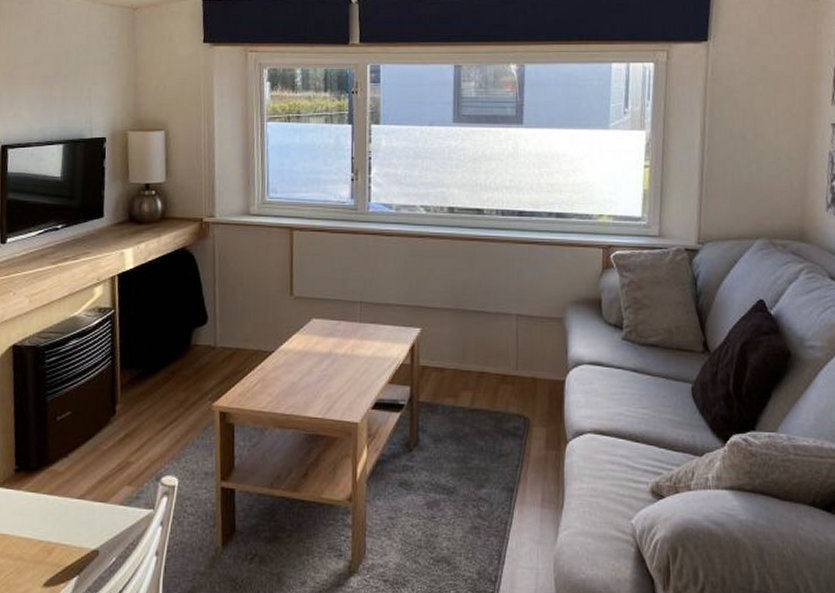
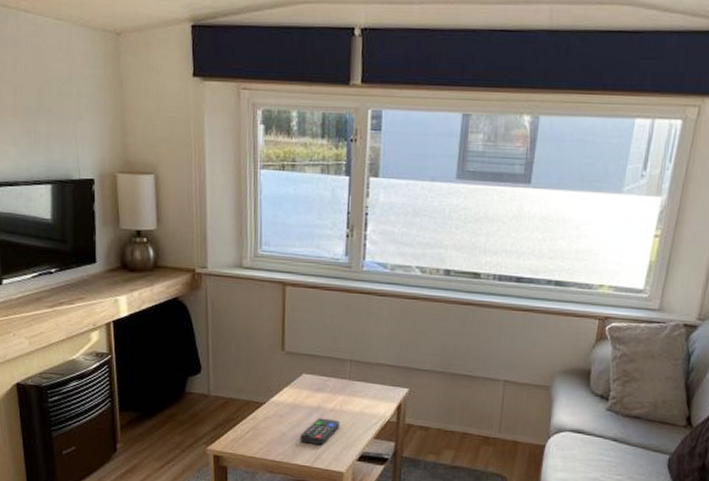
remote control: none [311,364,353,395] -> present [300,418,340,446]

